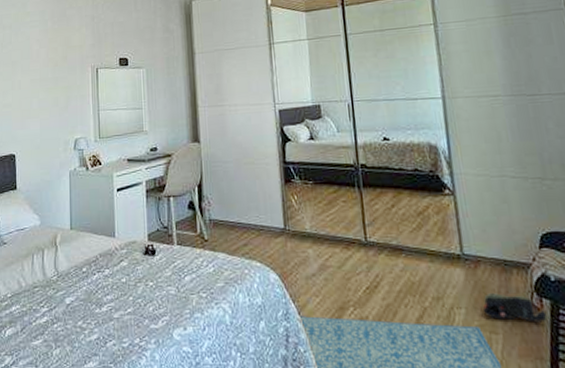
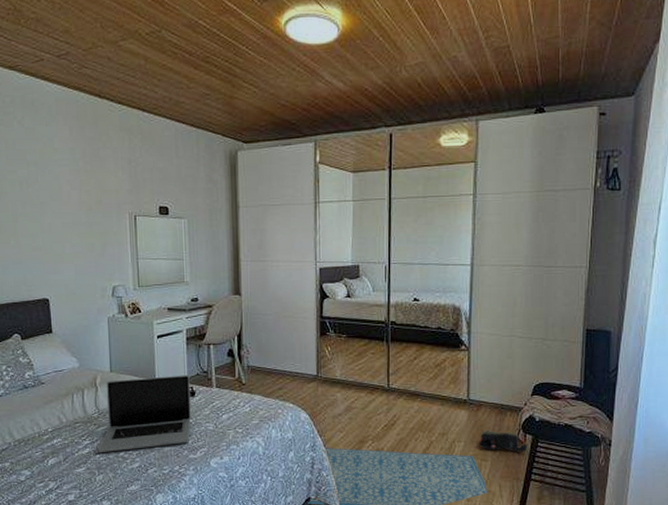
laptop: none [55,231,152,321] -> present [97,375,191,452]

